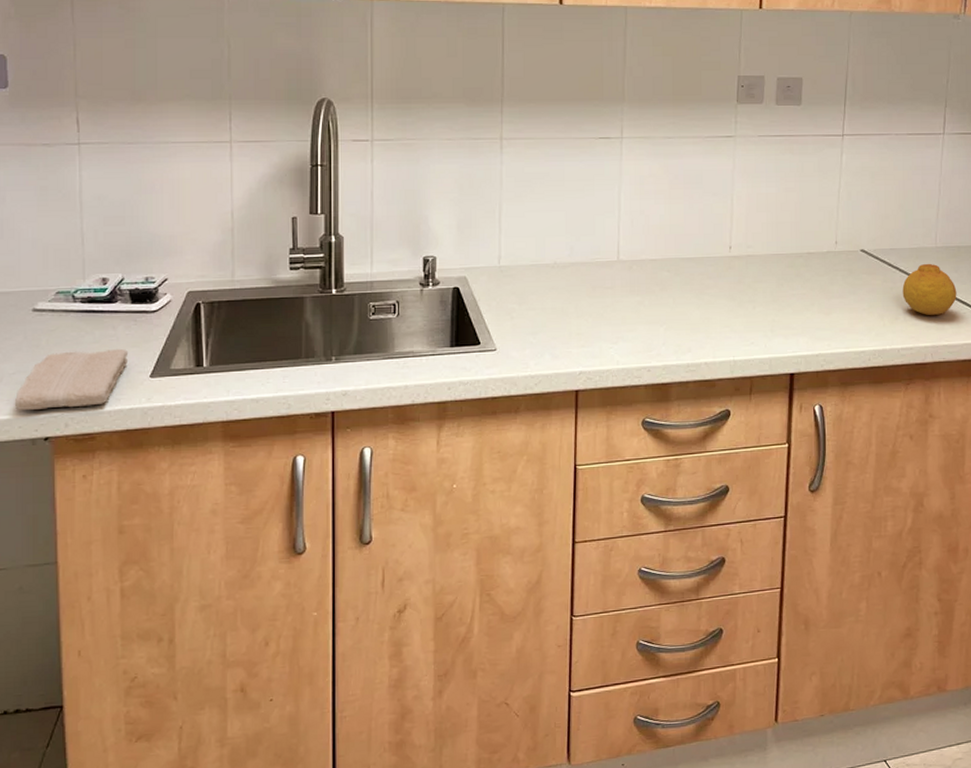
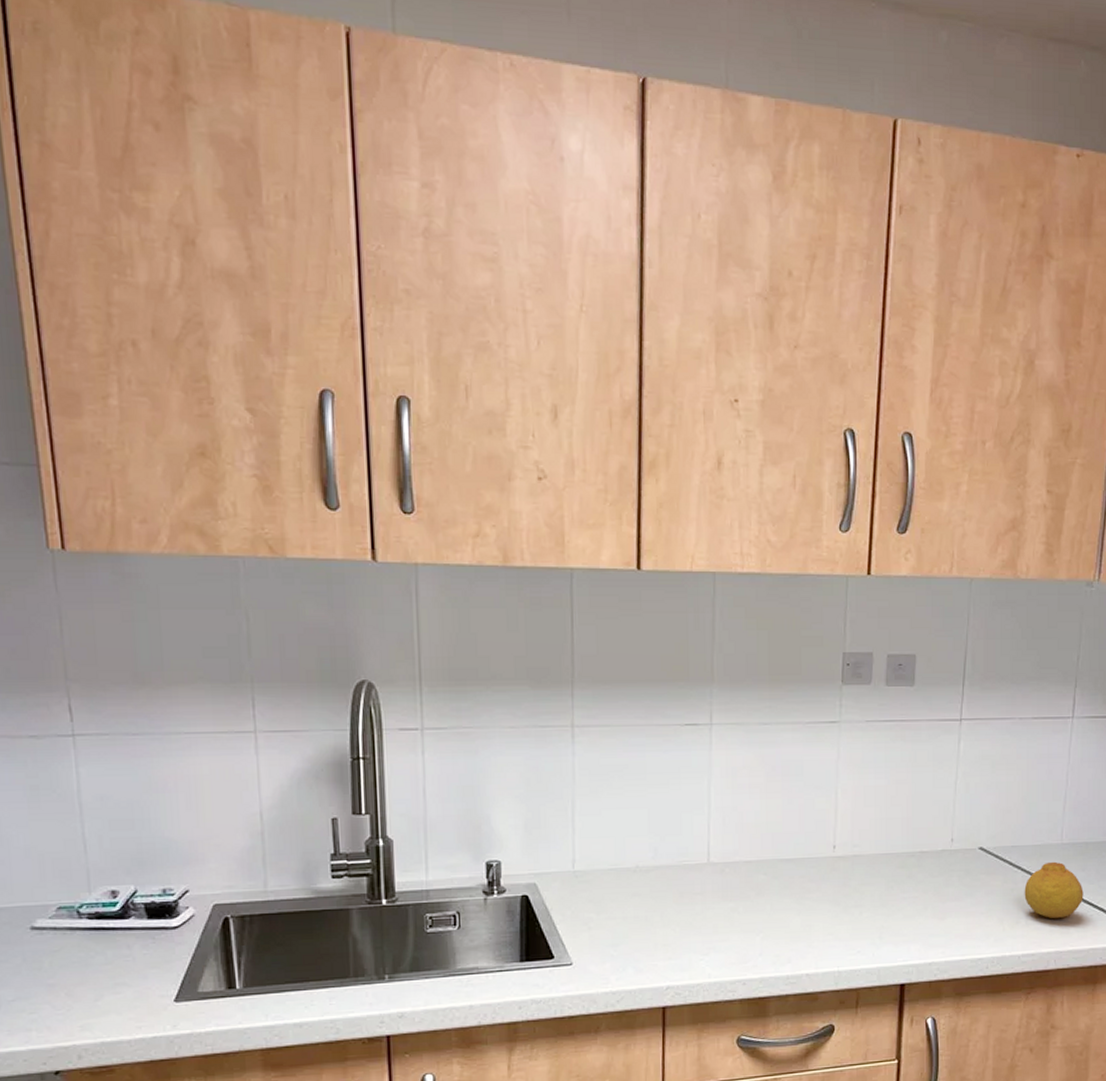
washcloth: present [14,348,129,411] -> none [16,970,148,1042]

